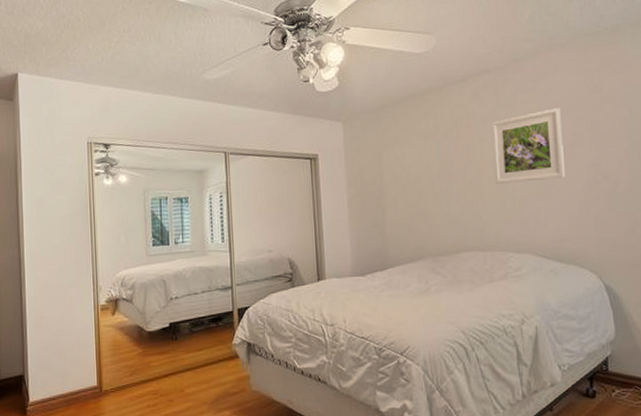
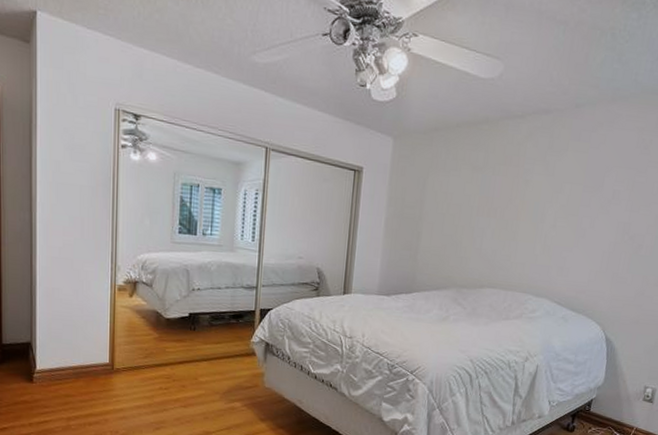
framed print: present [492,108,565,184] -> none [531,162,608,233]

